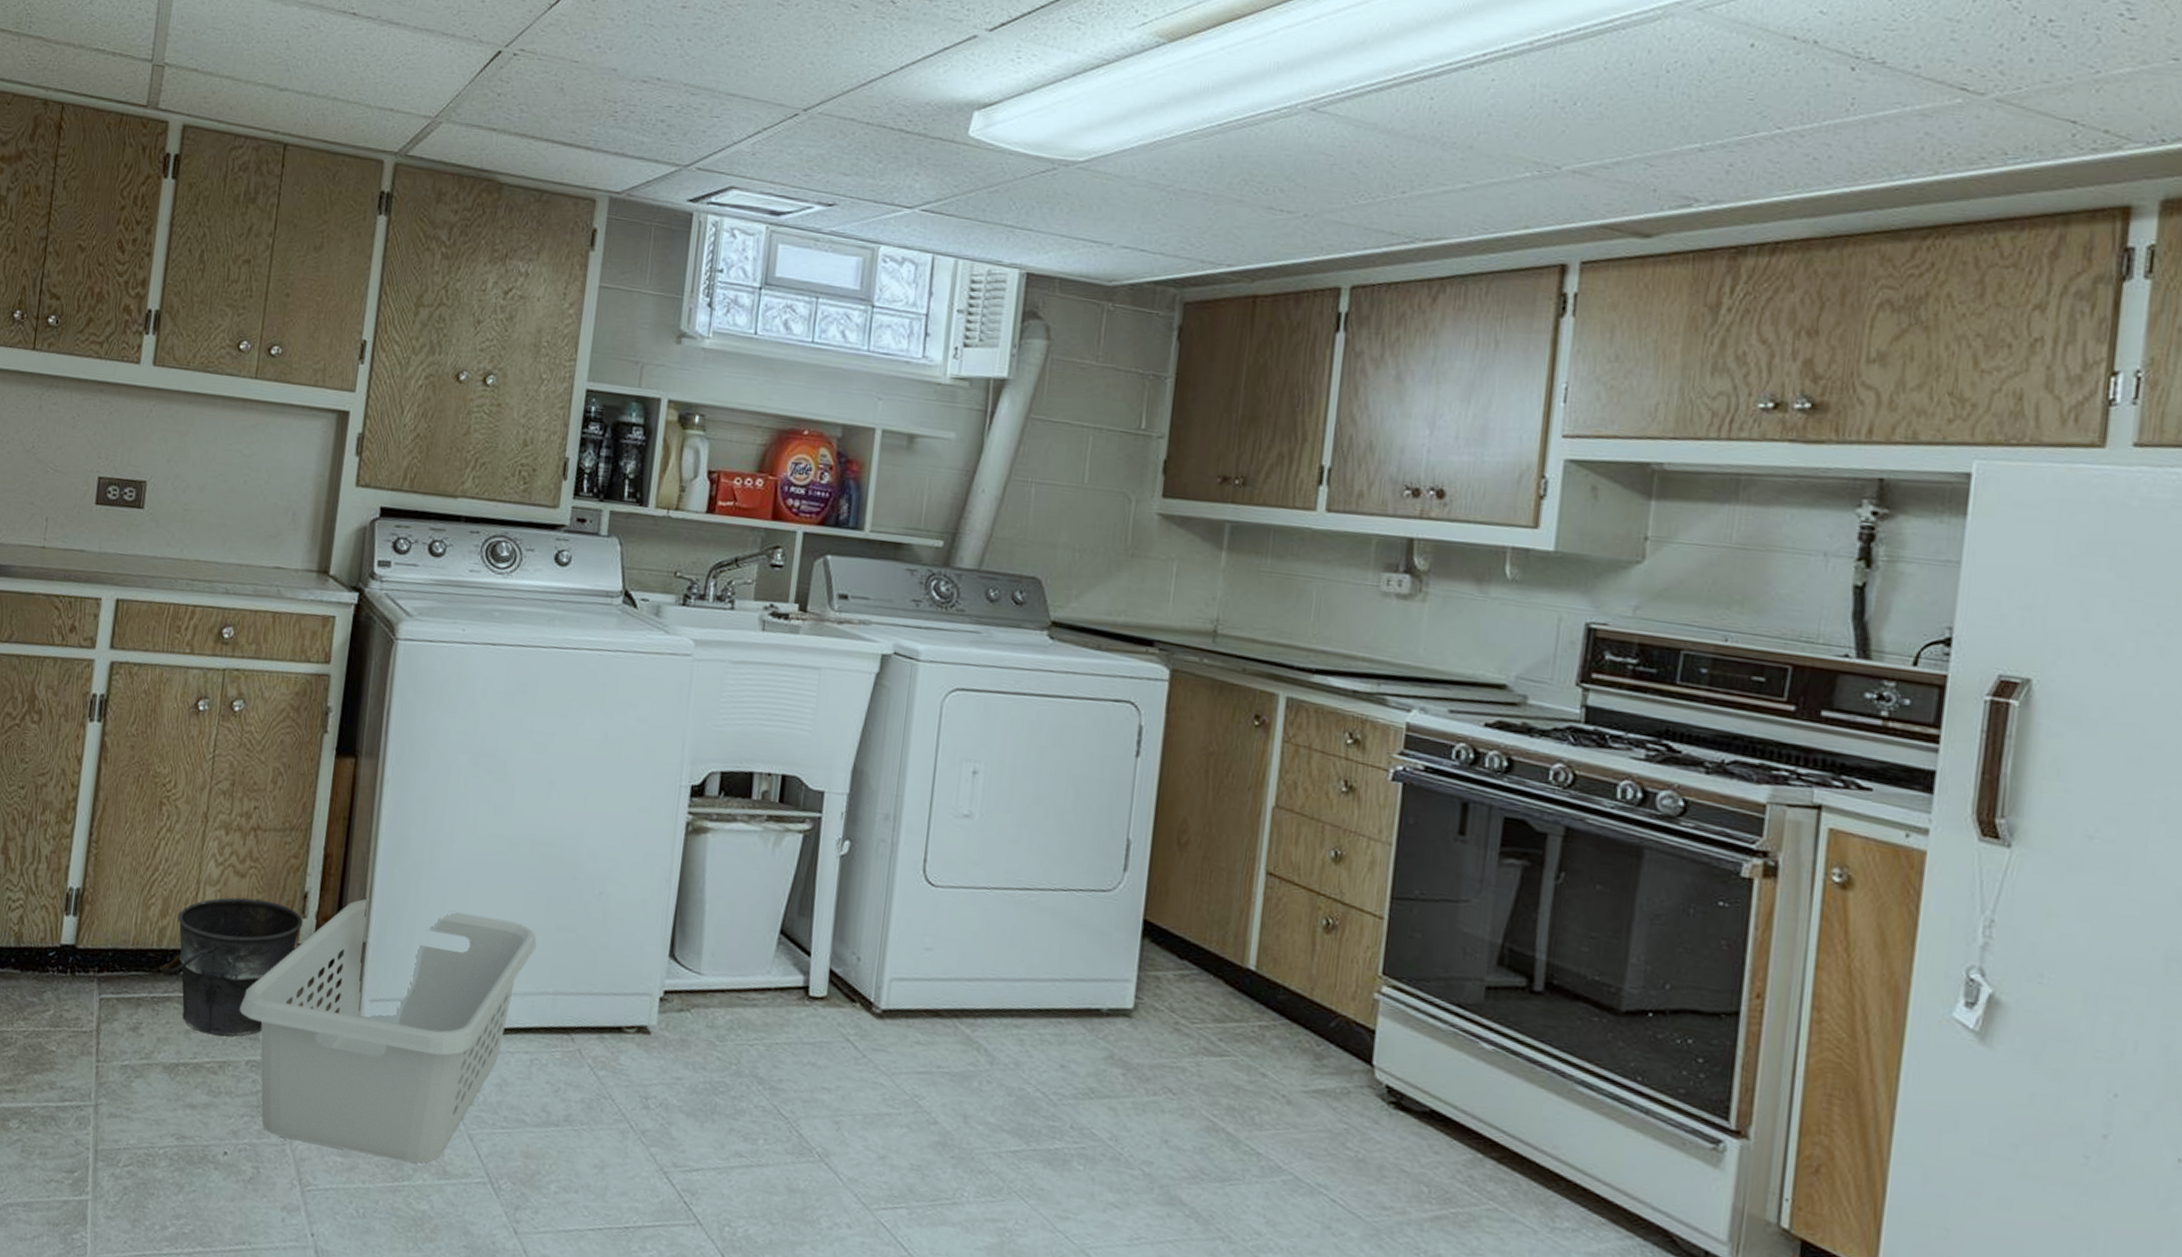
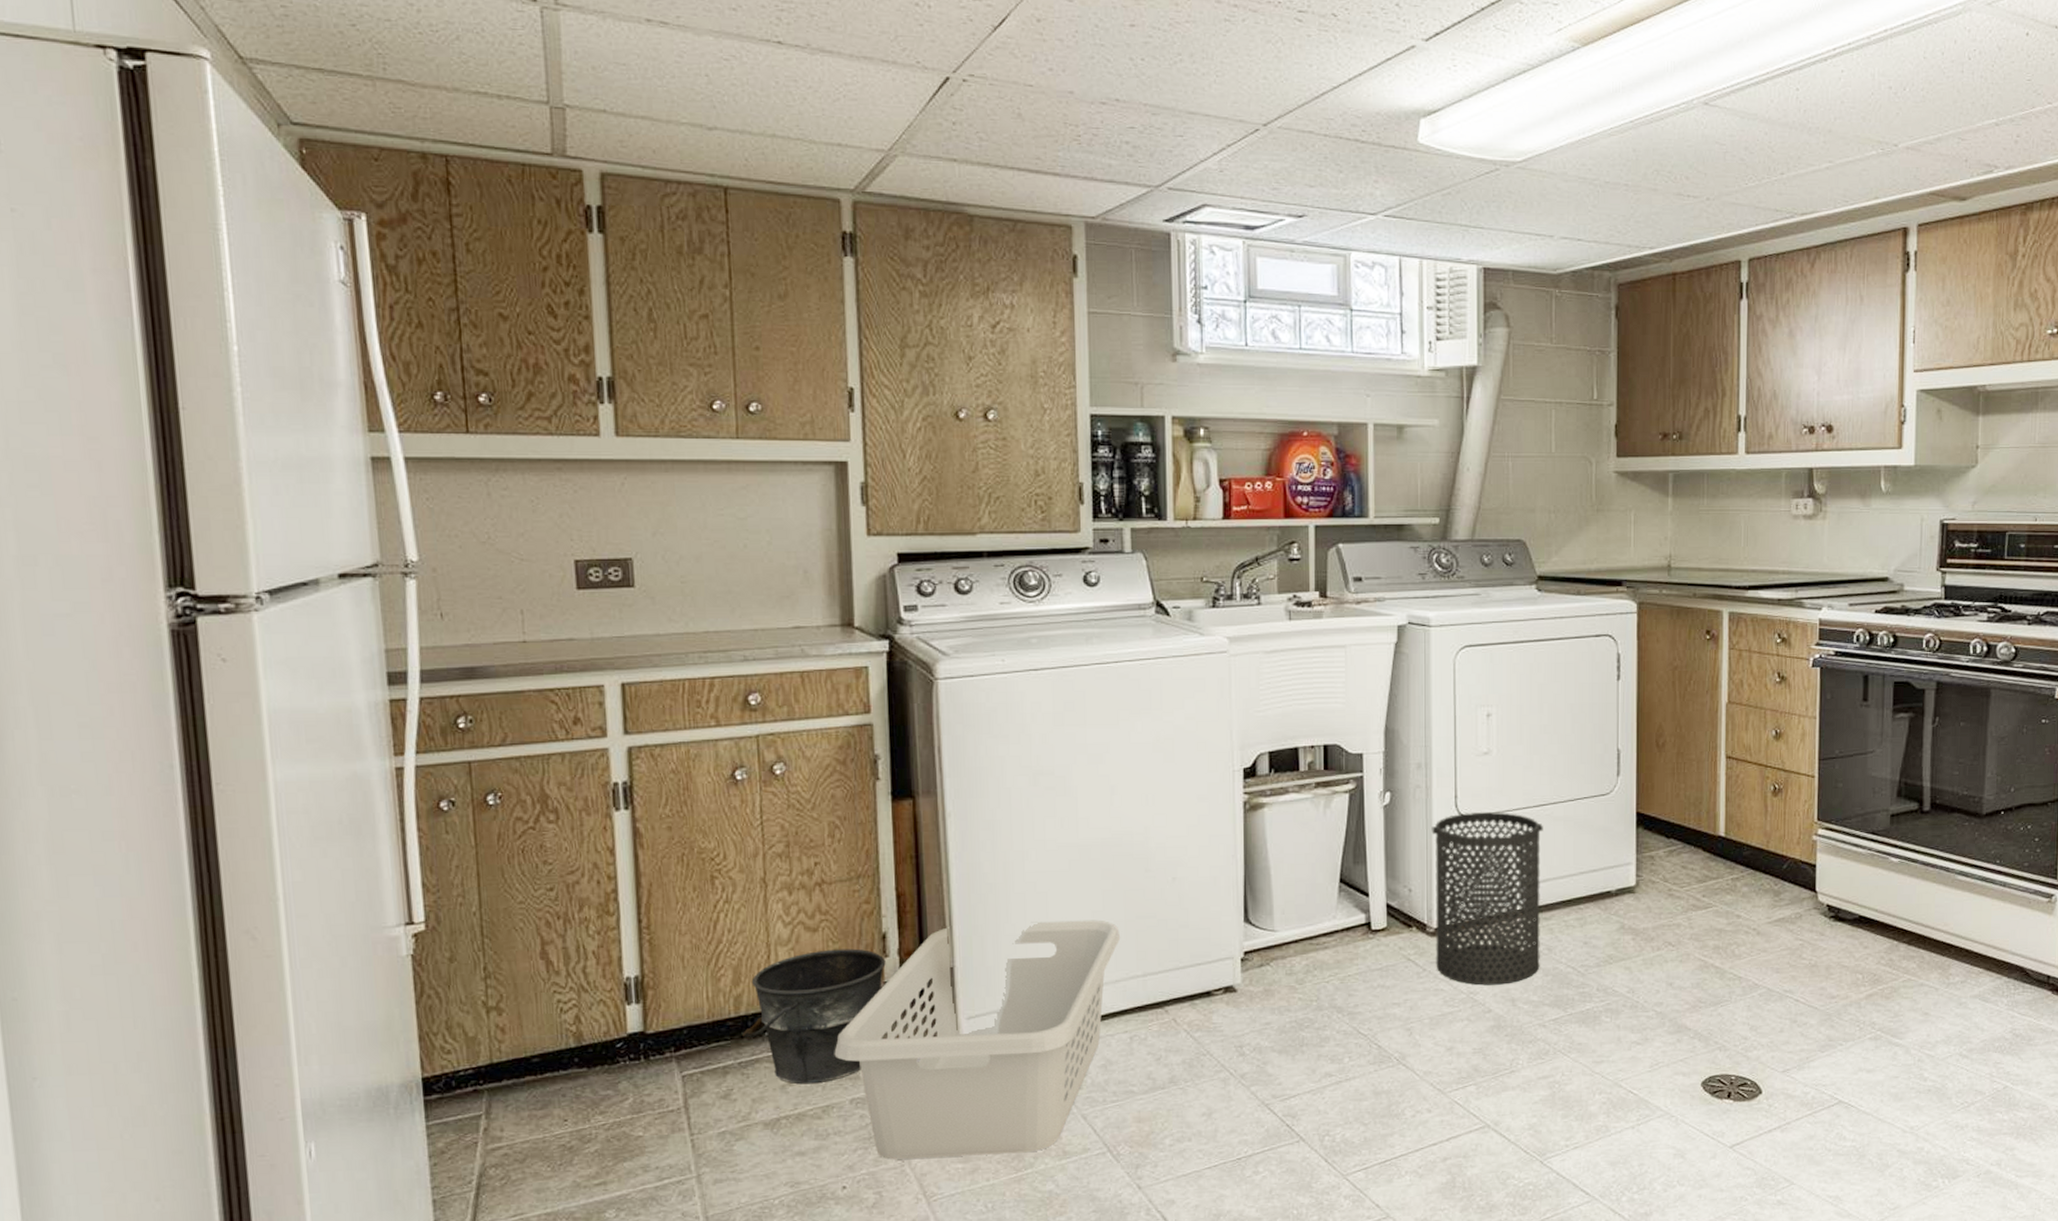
trash can: none [878,881,1026,1095] -> present [1431,811,1543,985]

